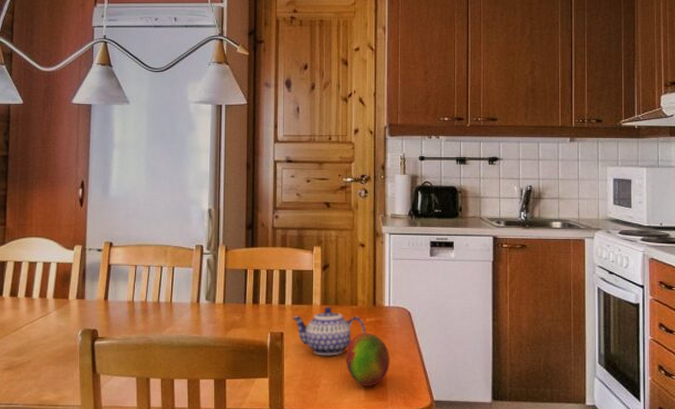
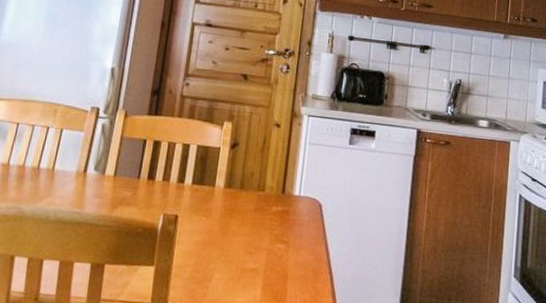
teapot: present [292,307,365,356] -> none [190,190,271,247]
fruit: present [345,333,390,386] -> none [244,223,294,285]

